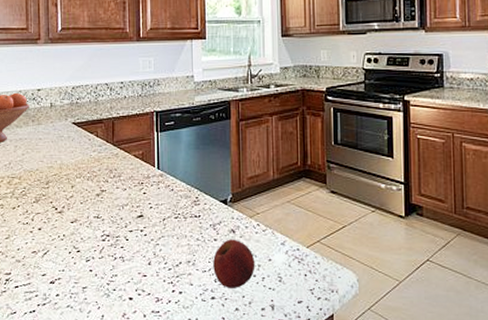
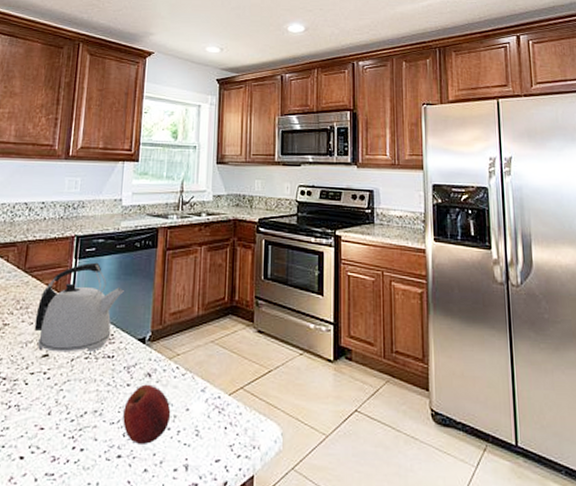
kettle: none [128,134,204,213] -> present [34,262,124,353]

